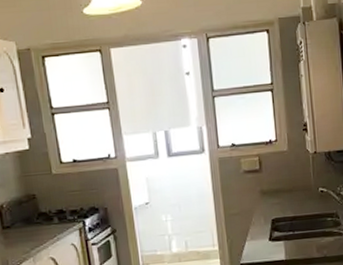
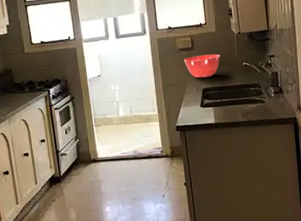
mixing bowl: none [249,177,293,207] -> present [183,54,220,79]

